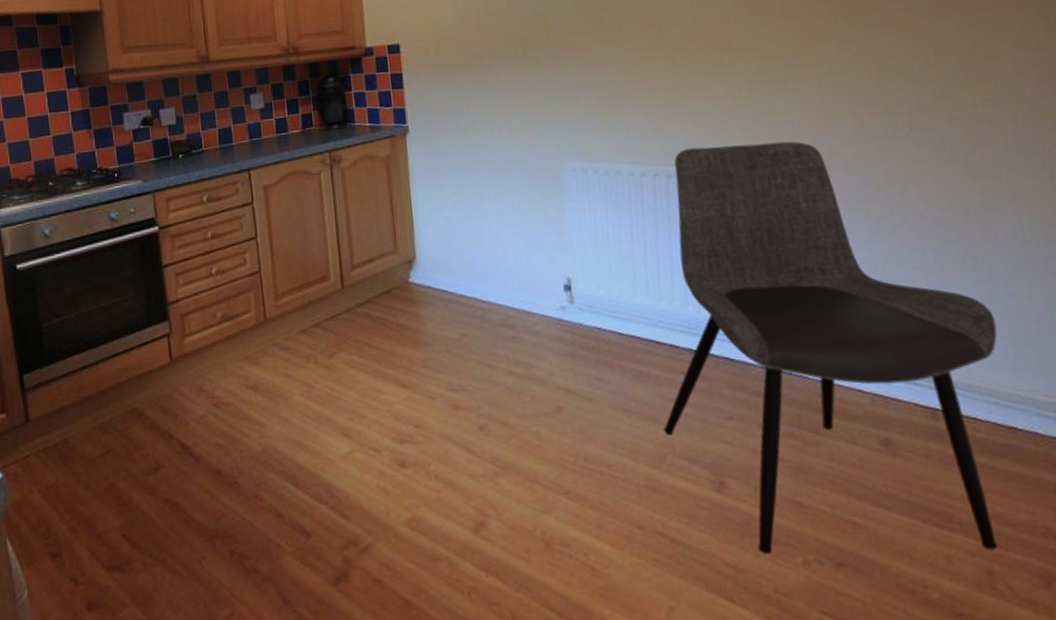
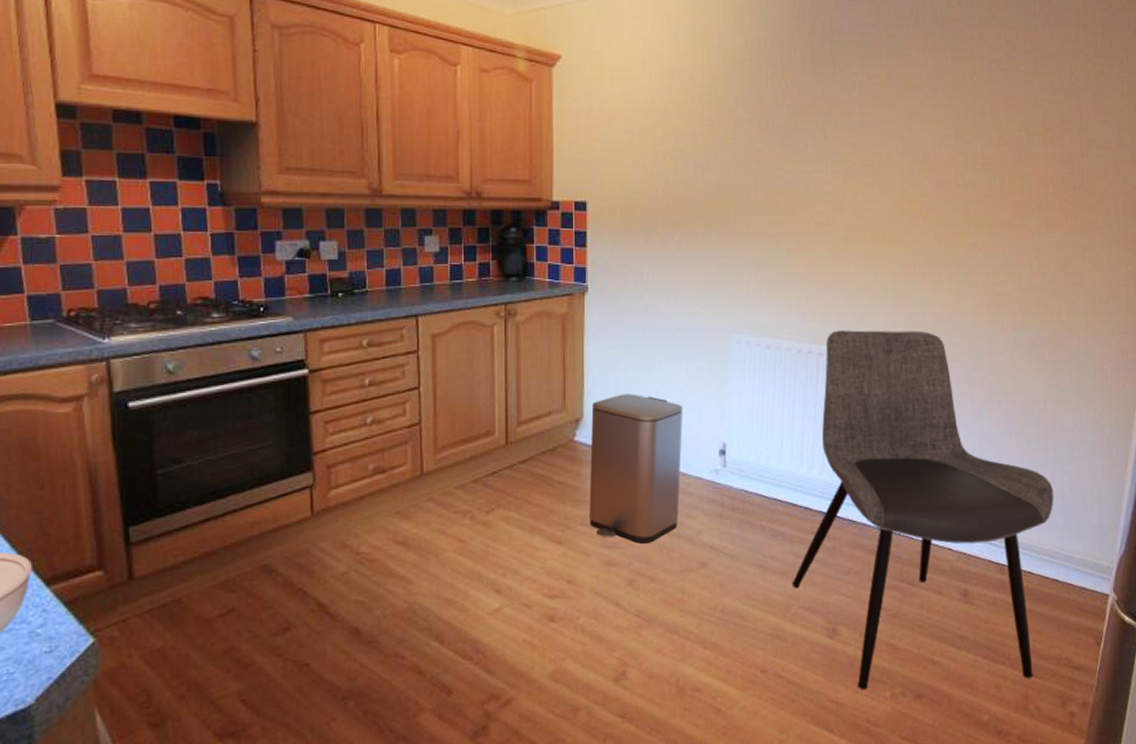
pedal bin: none [423,231,527,386] -> present [589,393,683,544]

